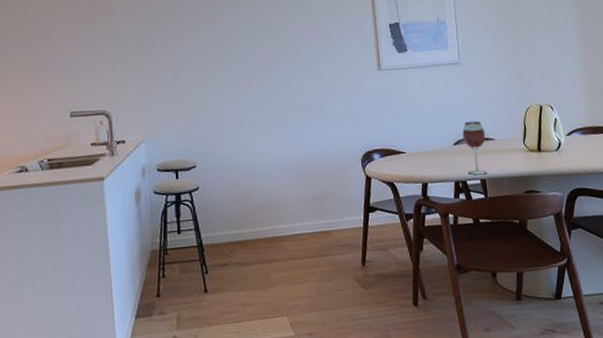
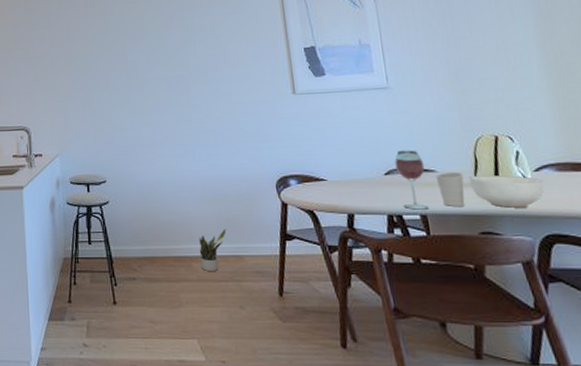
potted plant: none [289,205,315,250] -> present [199,228,226,272]
cup: none [494,139,515,170] -> present [435,171,465,206]
bowl: none [519,140,573,169] -> present [469,175,544,208]

